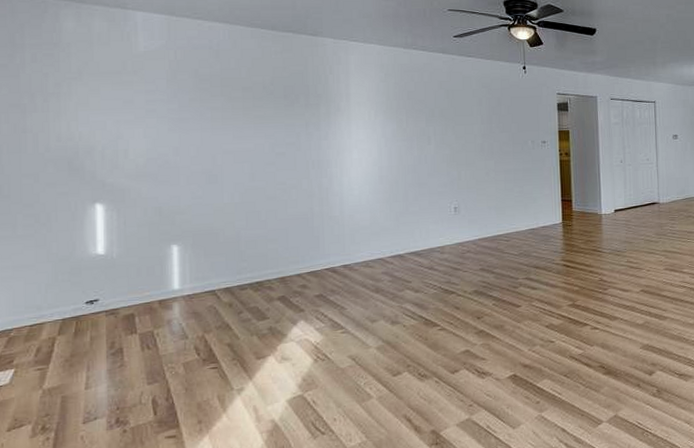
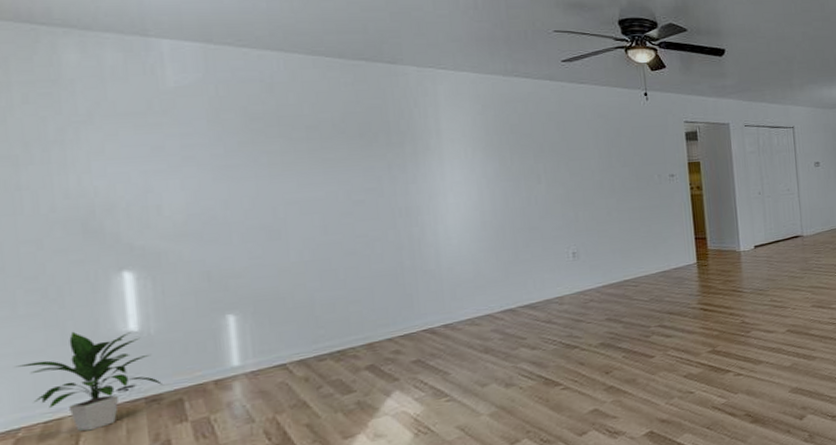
indoor plant: none [12,251,119,336] -> present [15,331,162,432]

